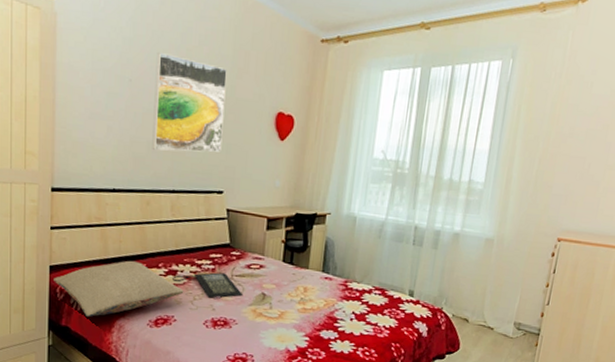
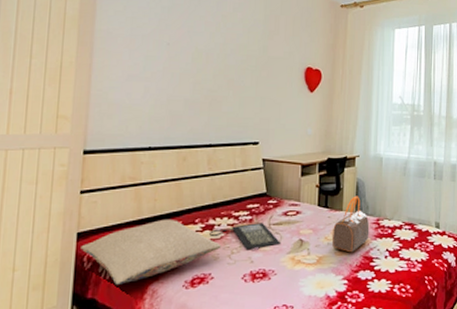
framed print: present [152,51,227,152] -> none [189,18,260,107]
handbag: none [296,255,337,312] -> present [332,196,370,253]

